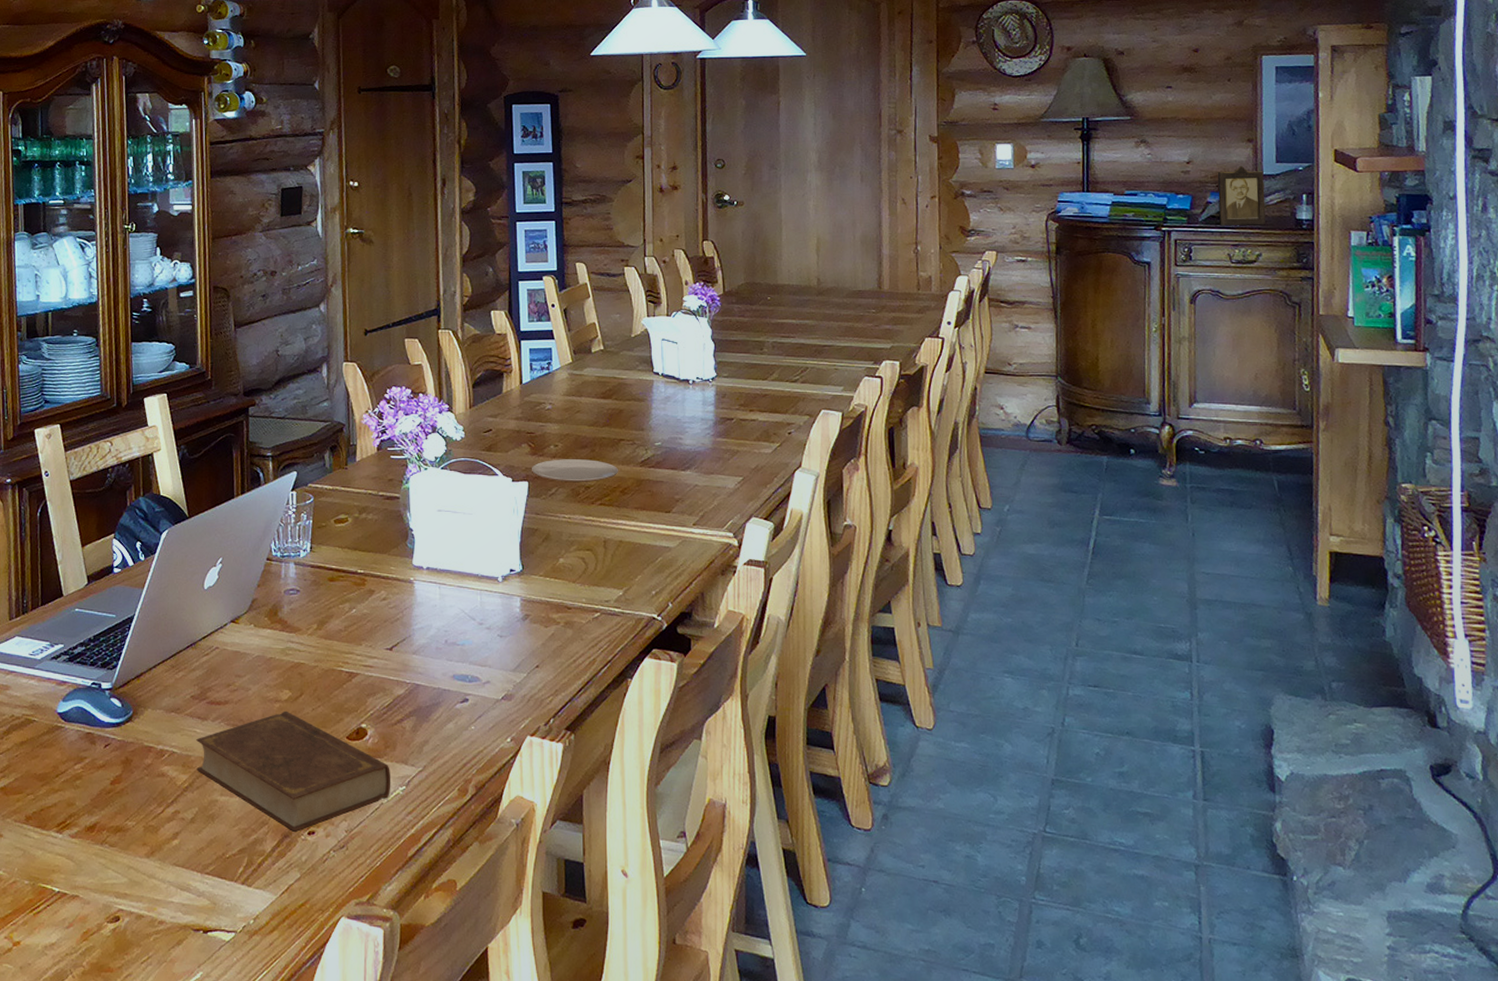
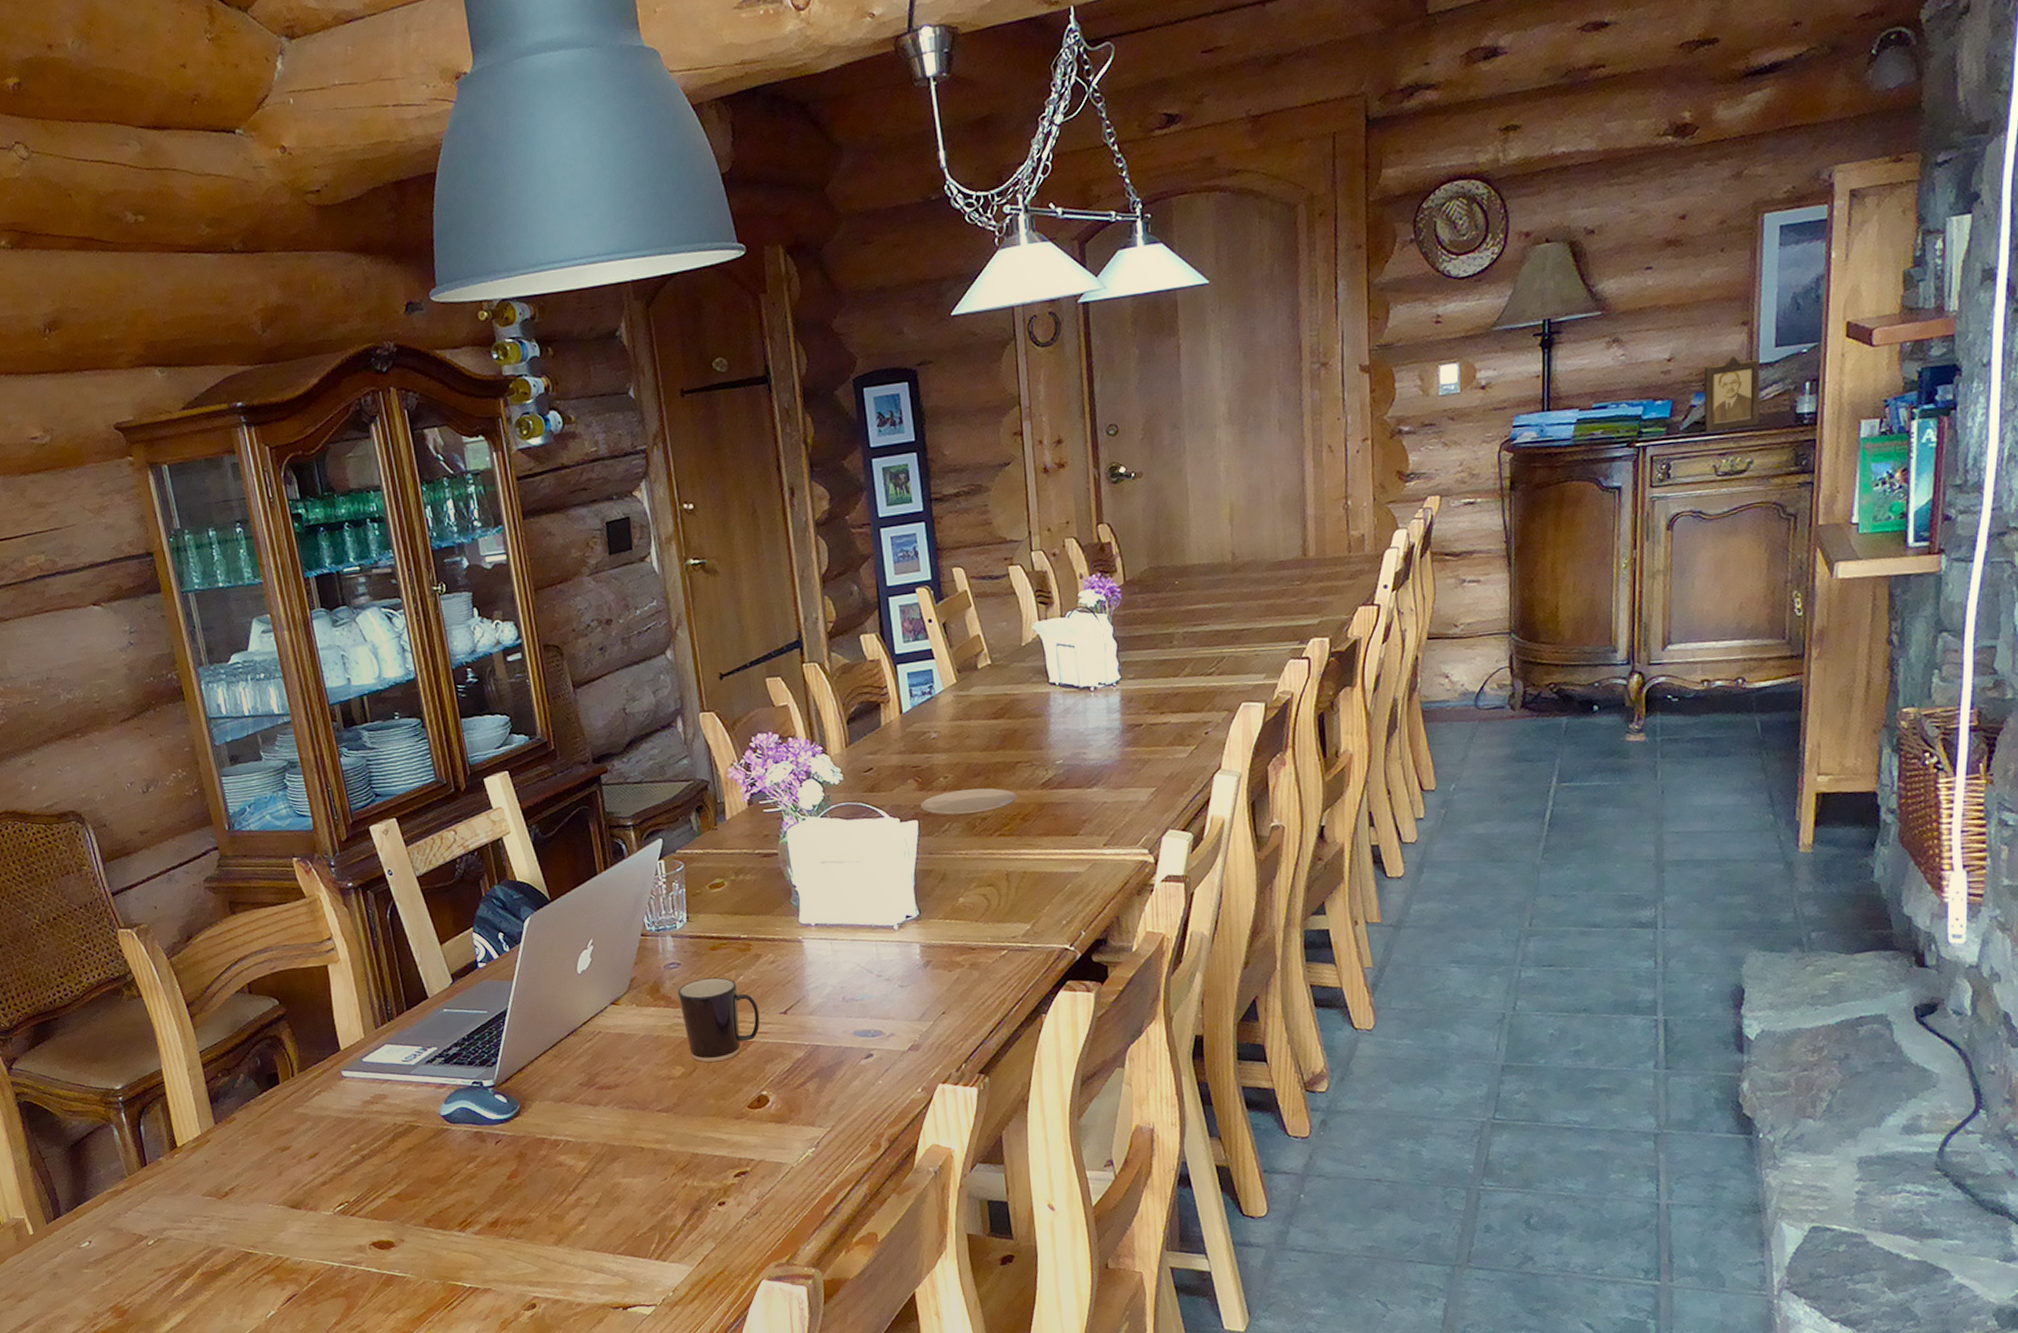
book: present [196,711,391,832] -> none [590,1087,800,1204]
mug: none [293,607,367,690] -> present [677,977,760,1063]

